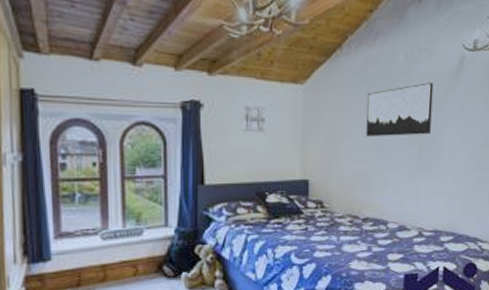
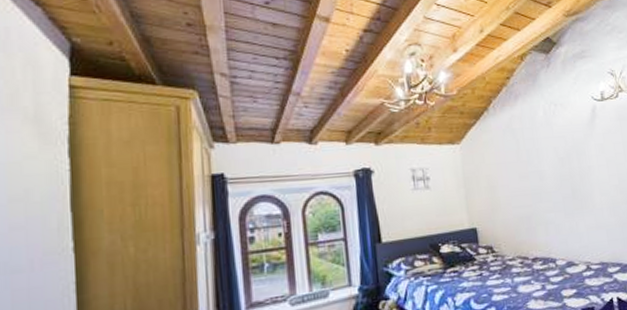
wall art: present [366,82,434,138] -> none [516,131,579,184]

